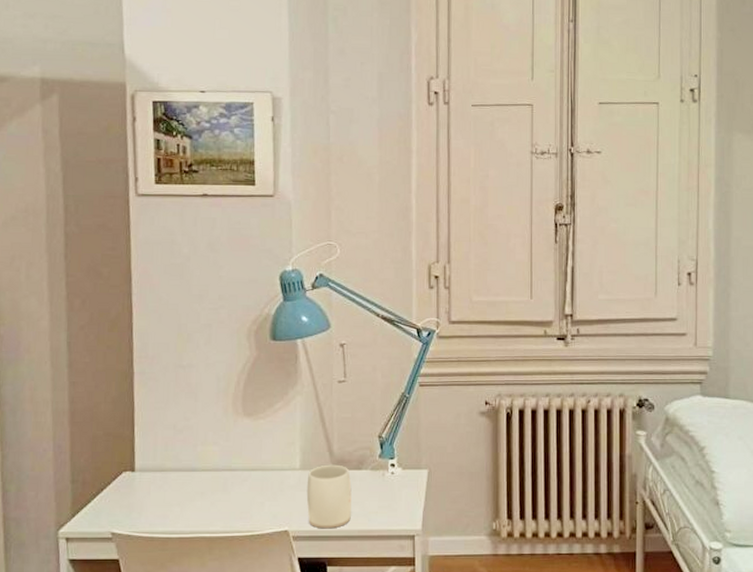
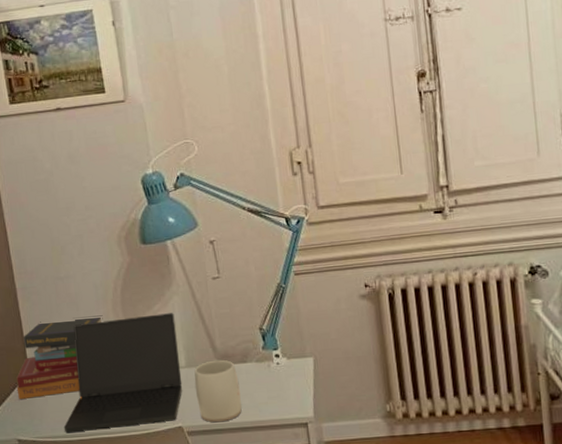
books: none [118,408,222,489] -> present [16,315,103,399]
laptop: none [163,412,295,528] -> present [63,313,182,432]

